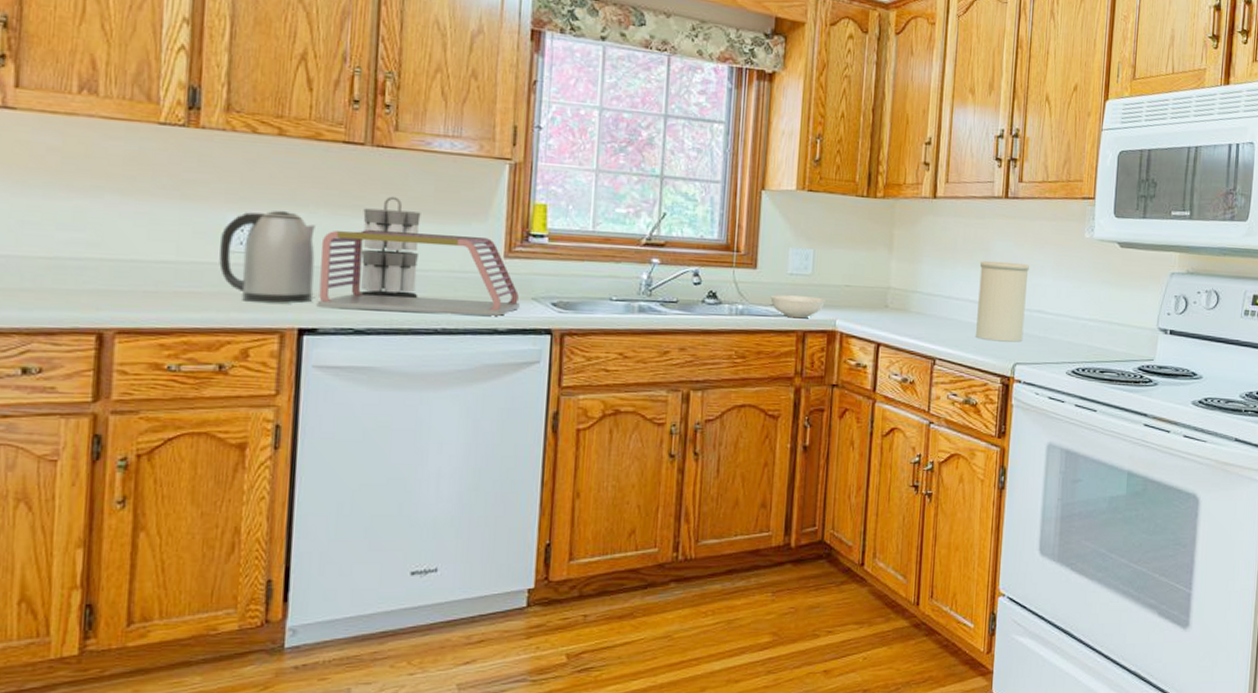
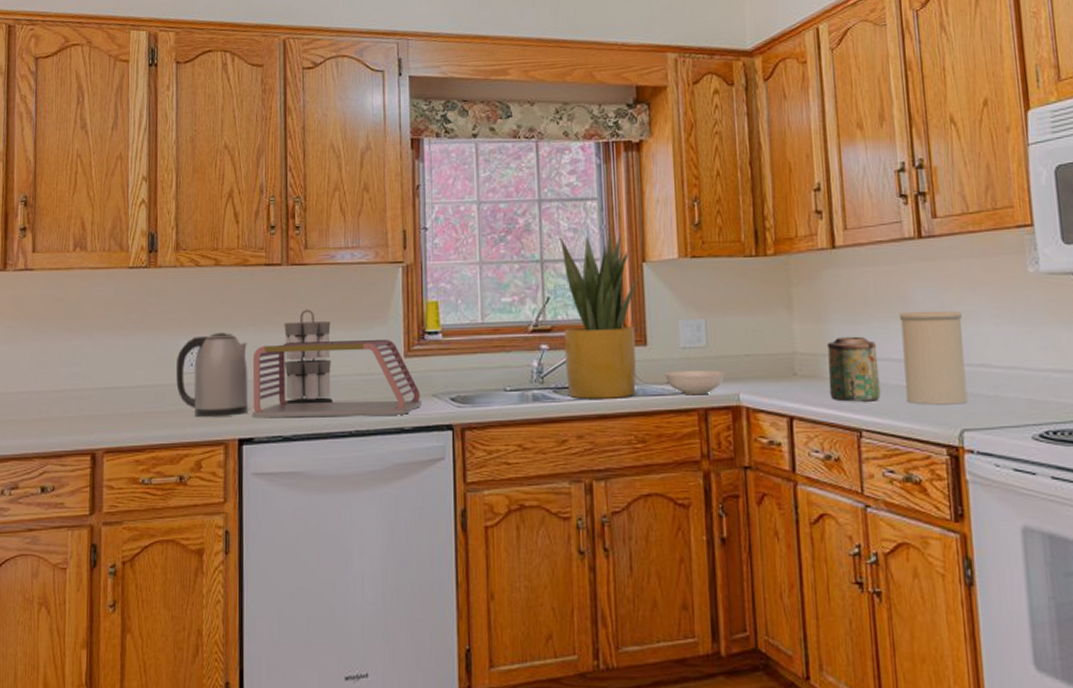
planter: none [674,153,760,316] -> present [559,230,642,399]
canister: none [913,276,958,335] -> present [827,336,881,402]

